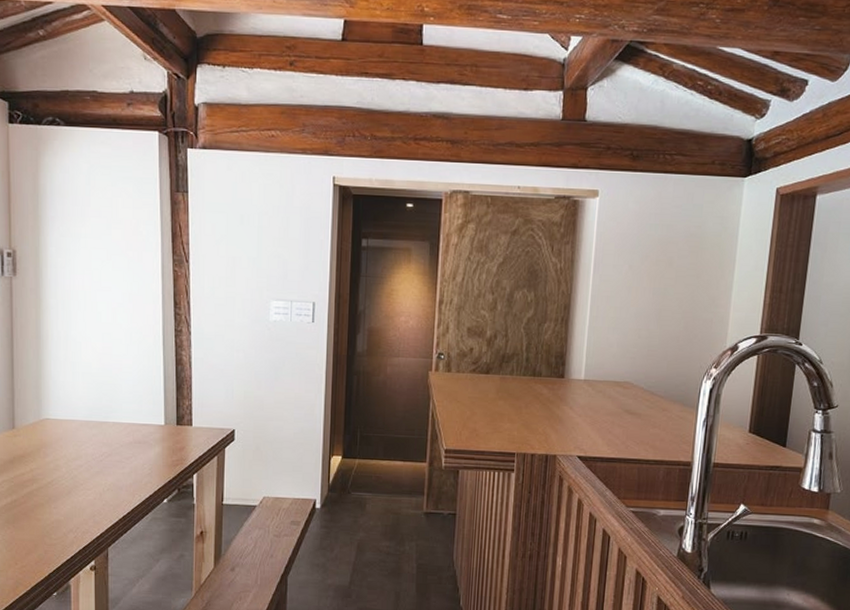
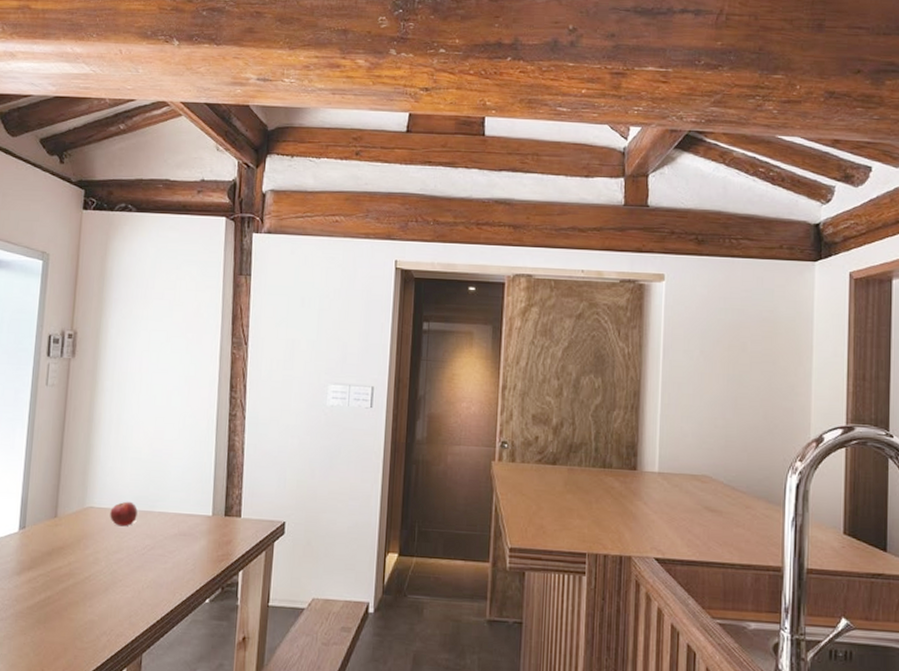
fruit: none [66,413,92,436] -> present [110,501,138,527]

